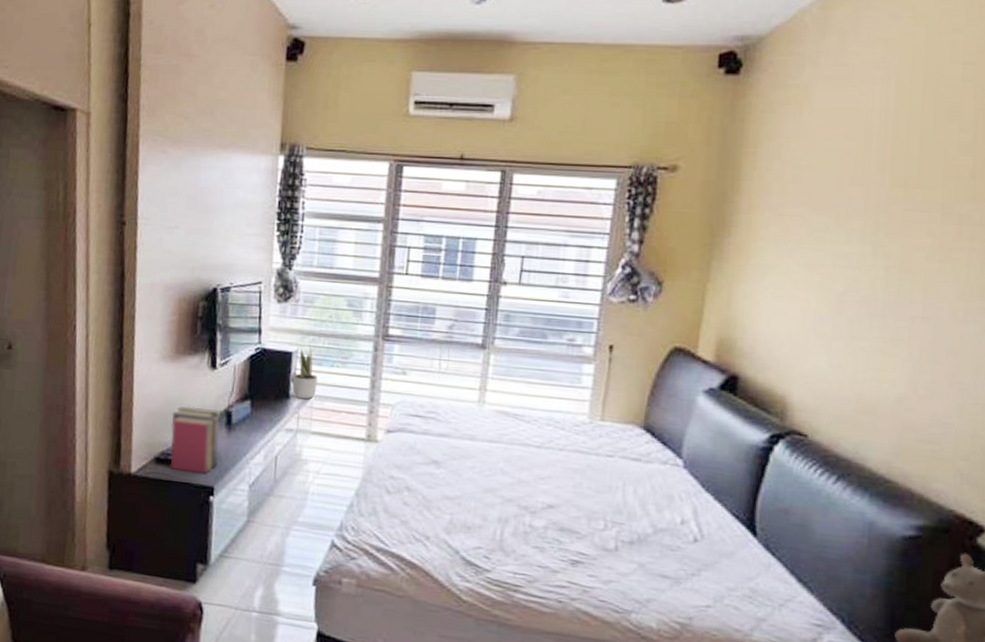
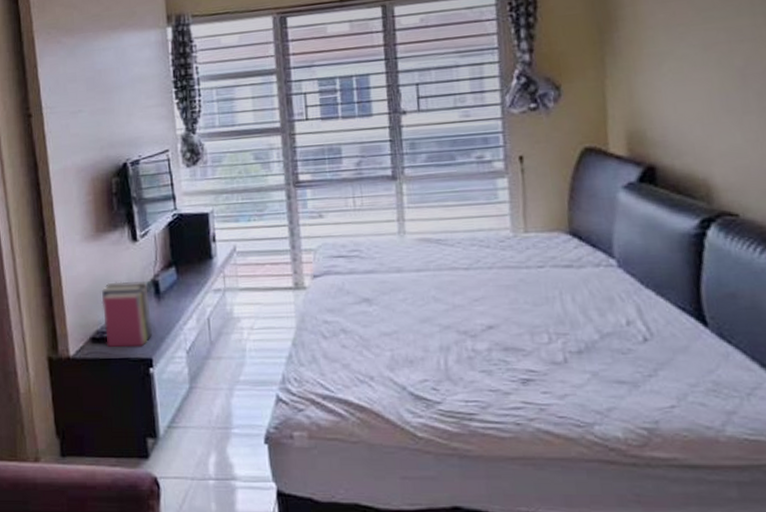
potted plant: present [292,344,318,400] -> none [212,202,238,258]

